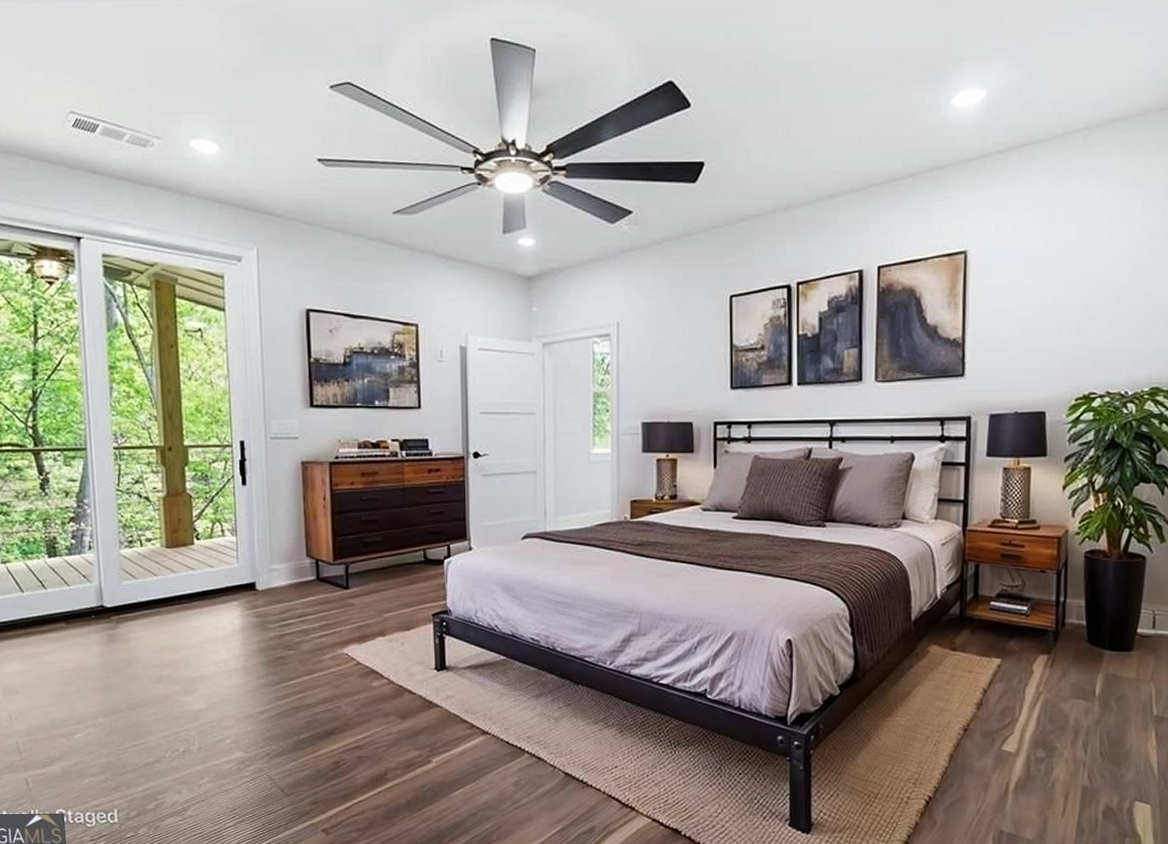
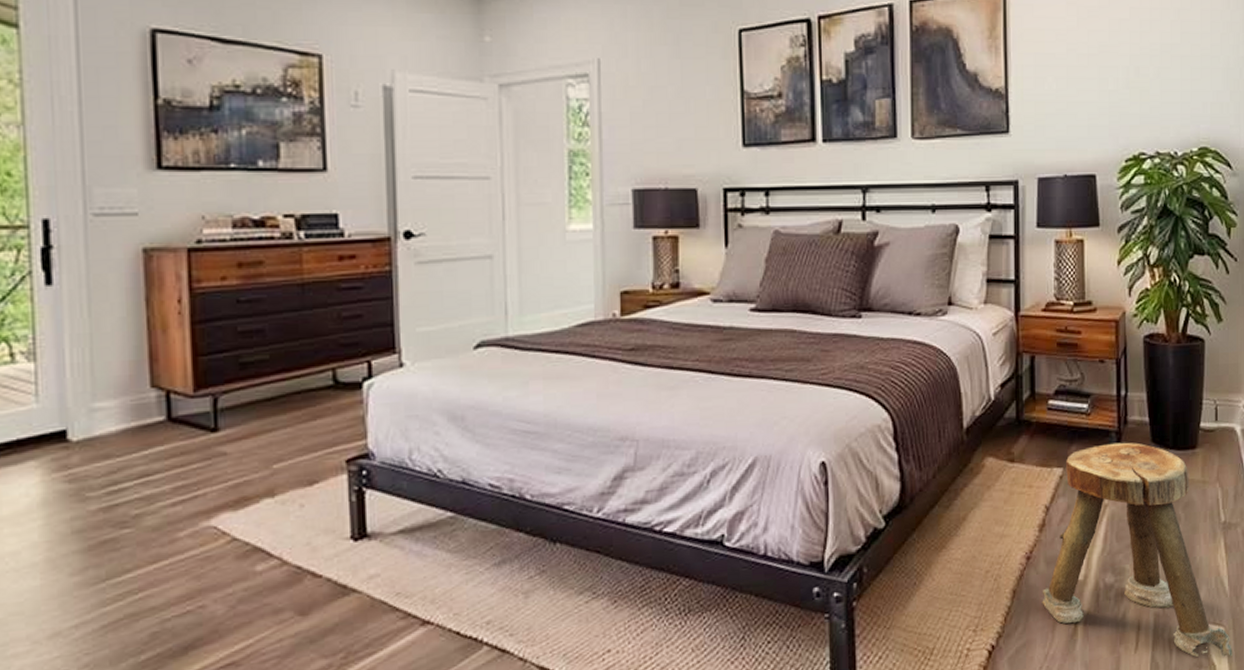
stool: none [976,641,1159,831] -> present [1042,442,1234,657]

